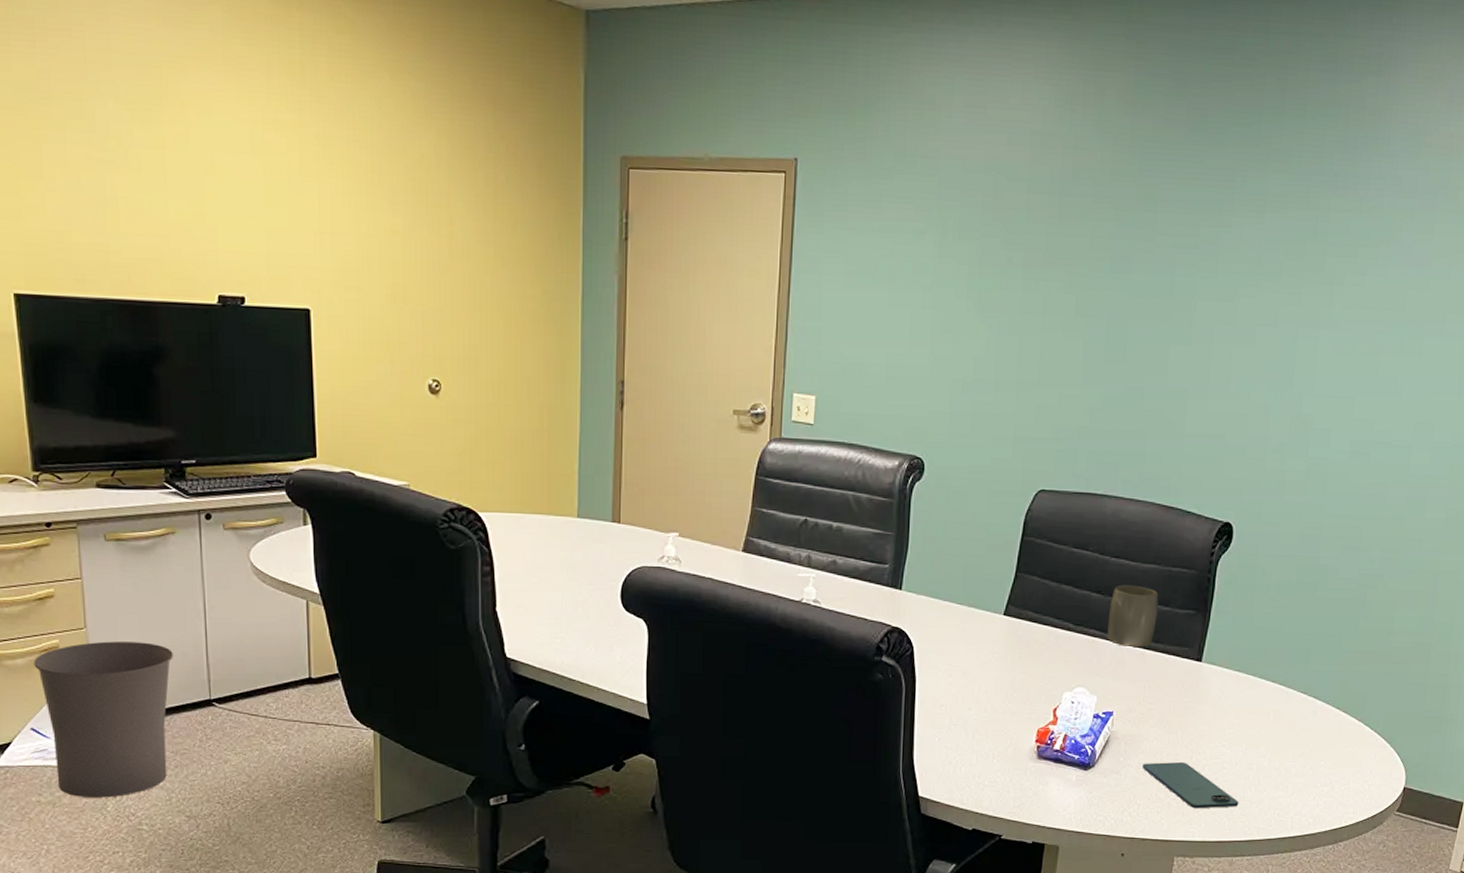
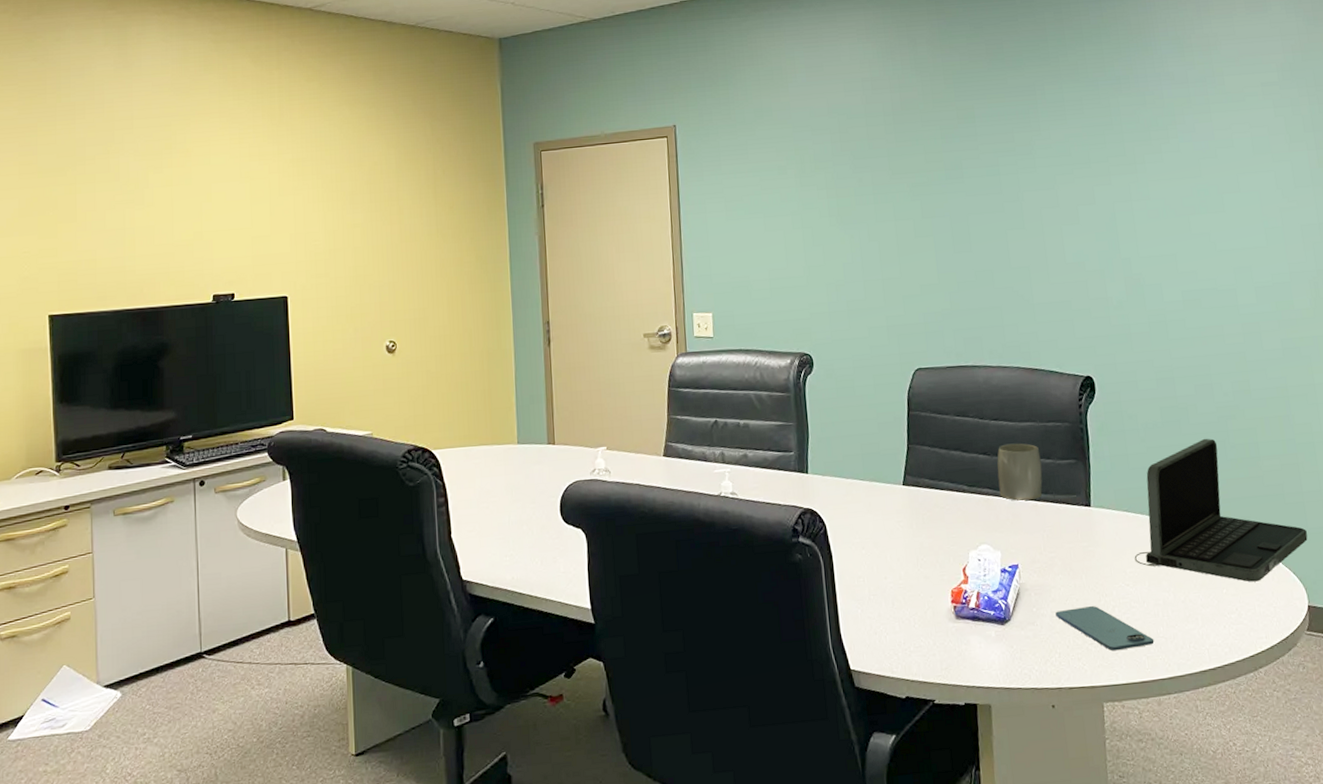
waste bin: present [34,641,173,798] -> none [48,604,169,763]
laptop: none [1236,605,1422,758] -> present [1134,438,1308,582]

